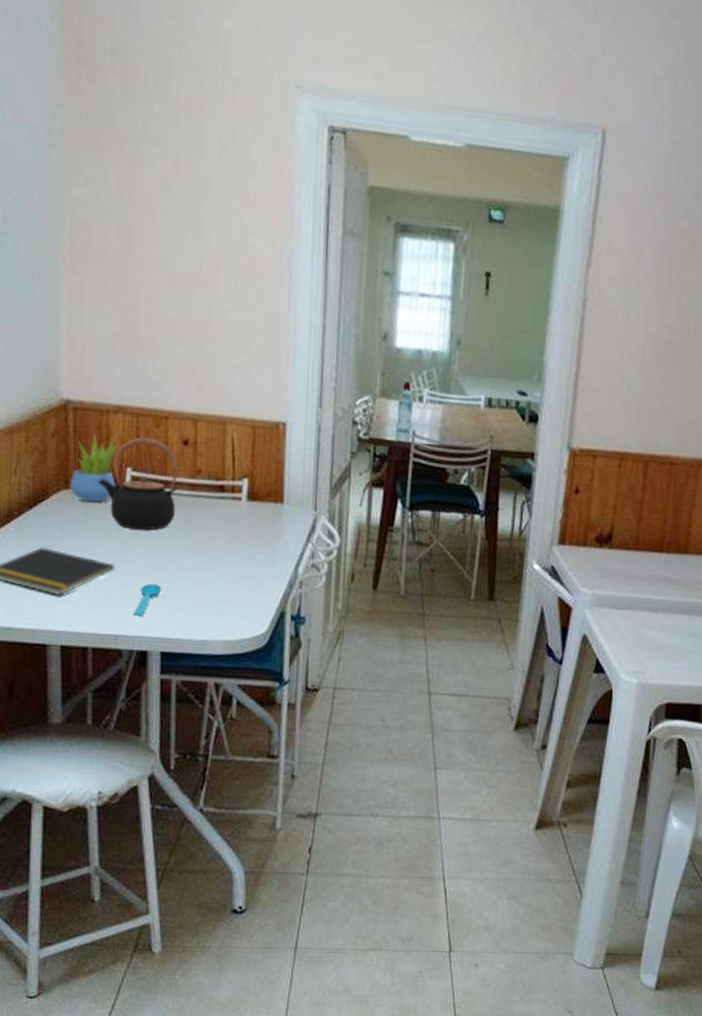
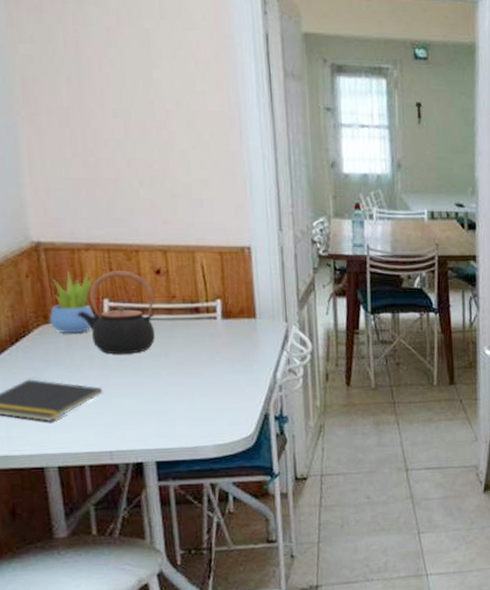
spoon: present [133,583,162,616] -> none [125,401,151,432]

